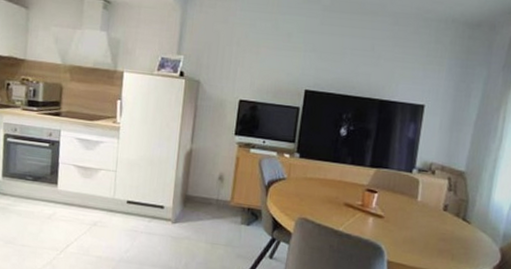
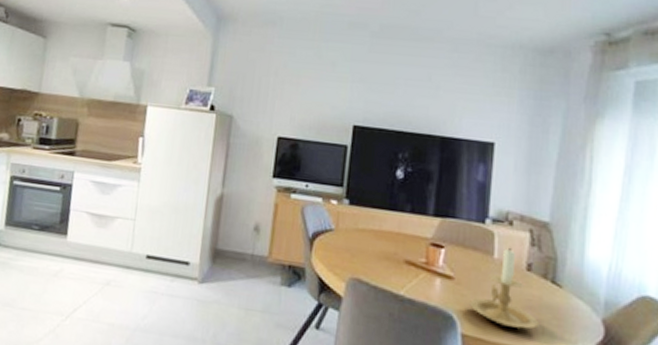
candle holder: none [395,193,450,257] -> present [469,248,540,330]

